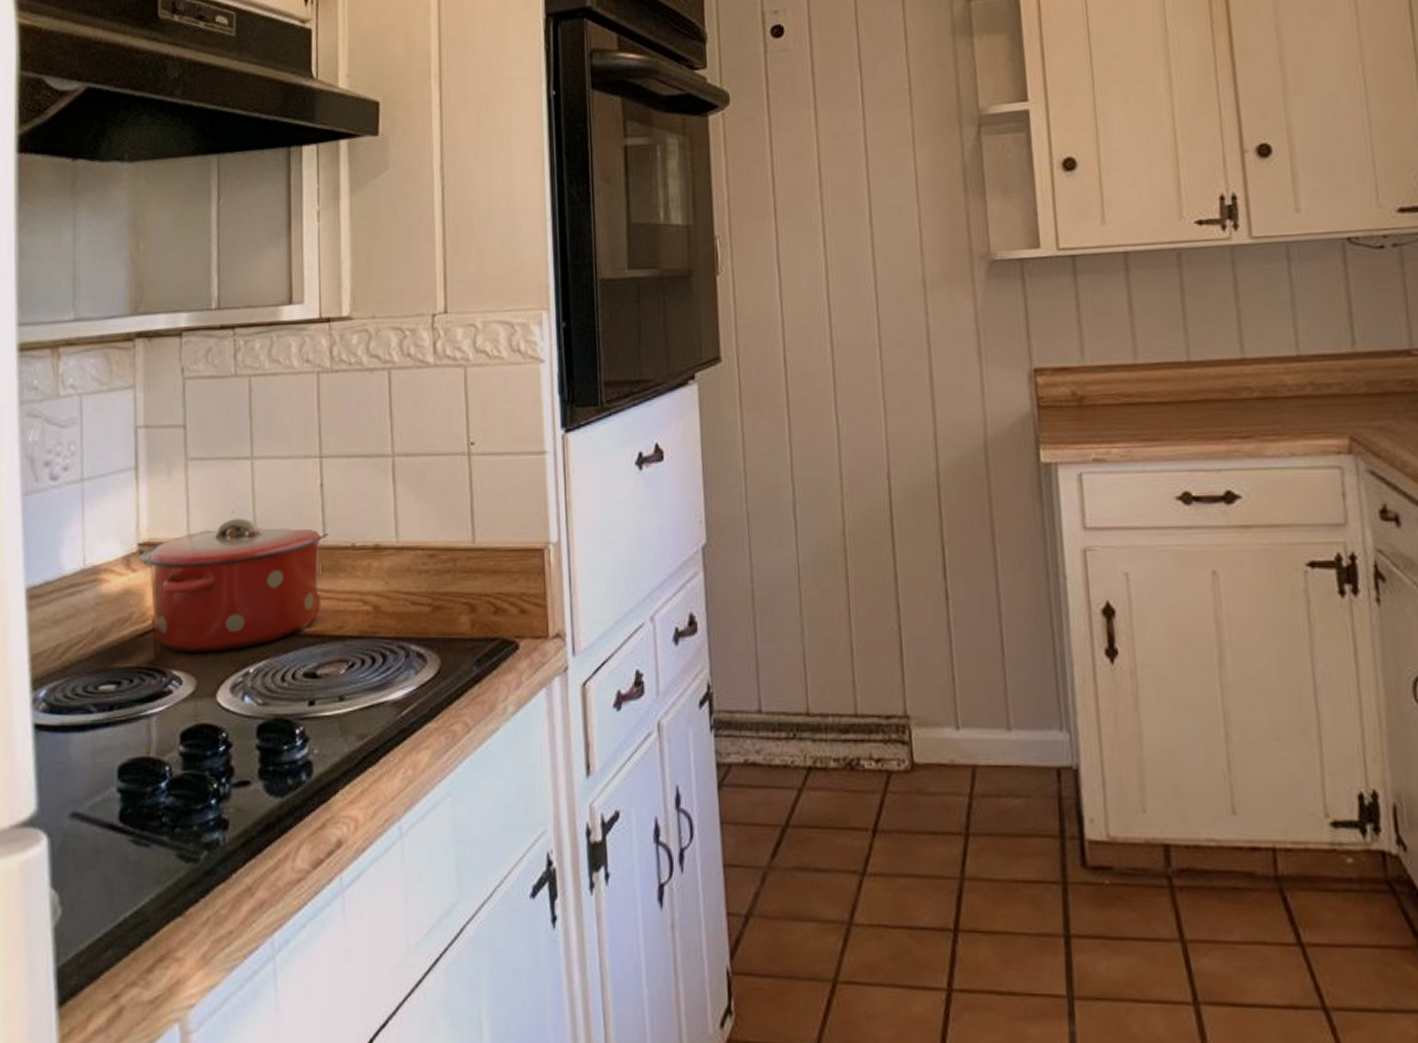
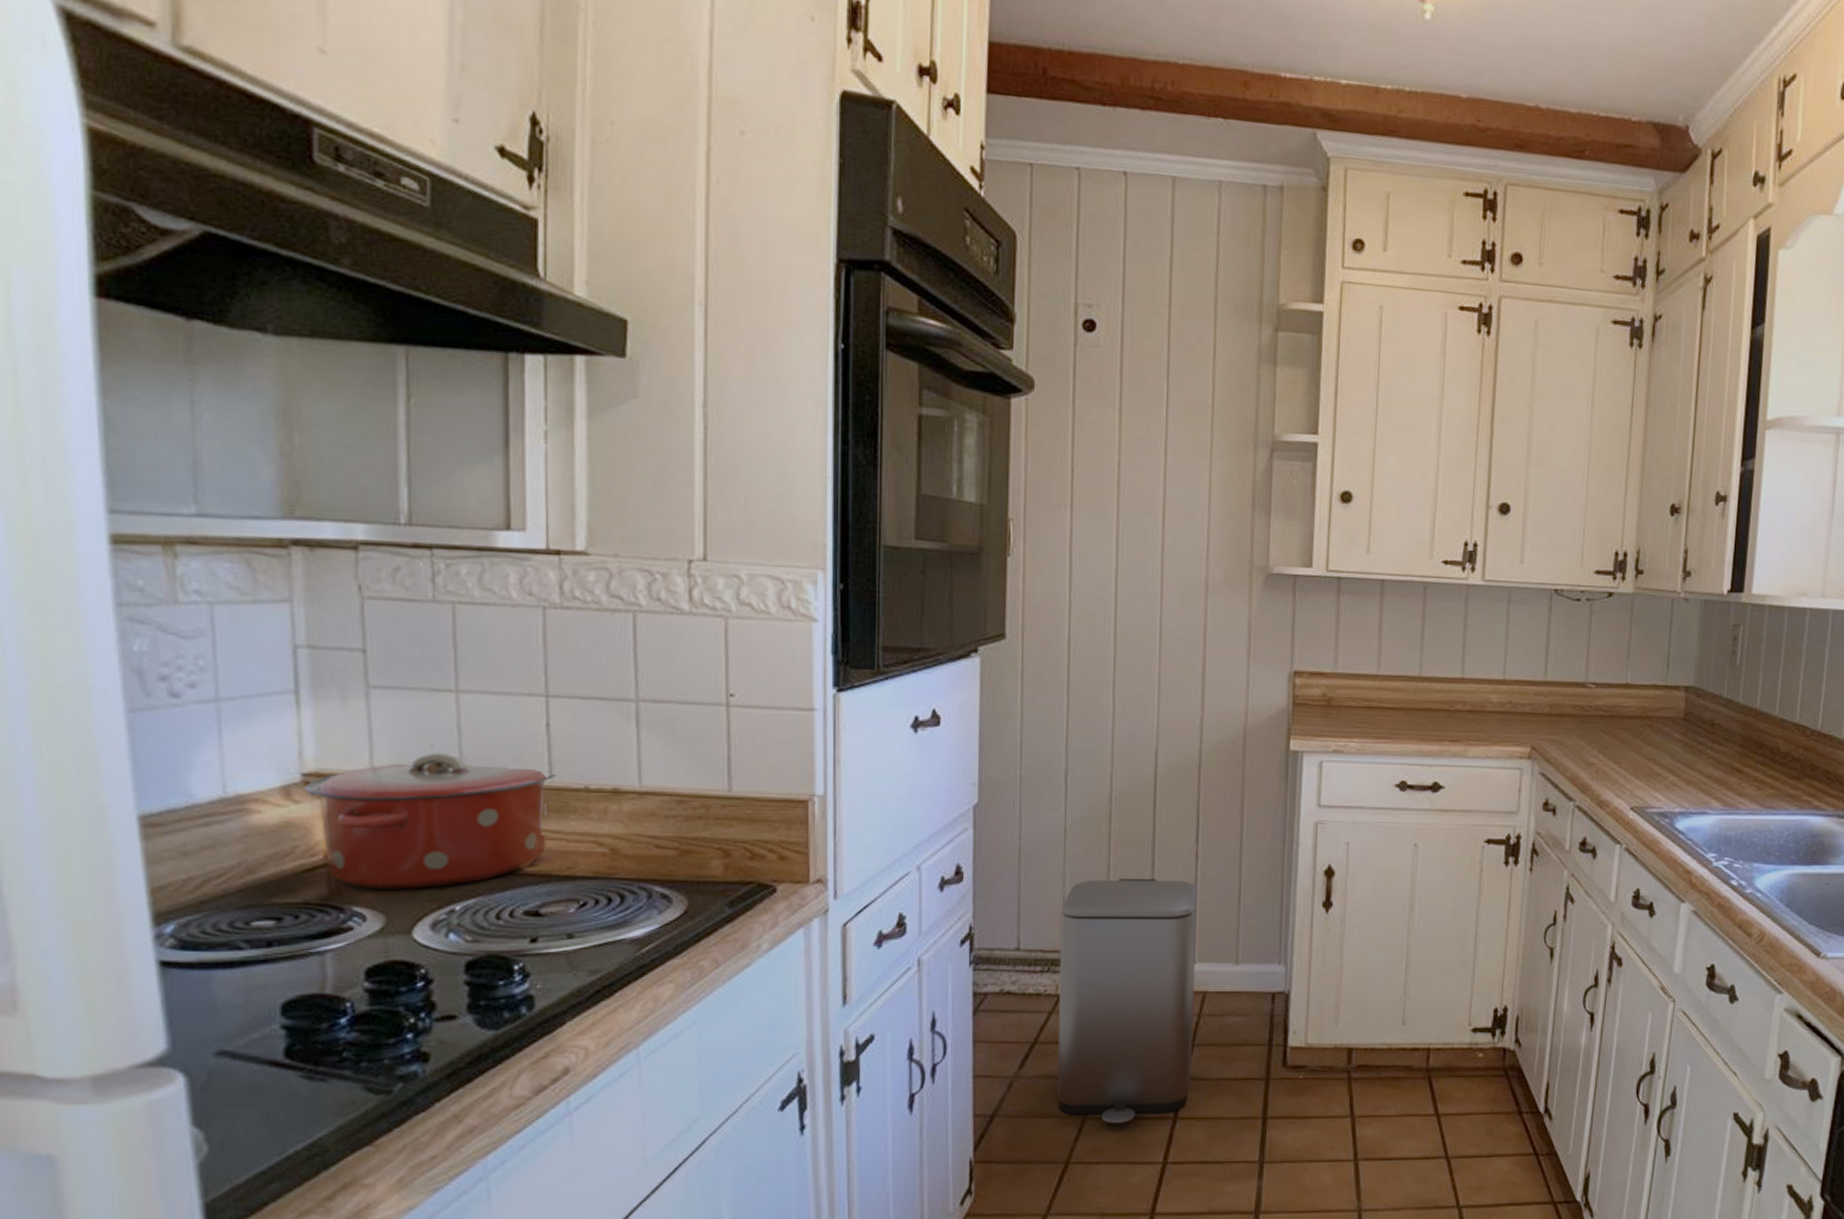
pedal bin: none [801,624,970,934] -> present [1057,878,1198,1124]

